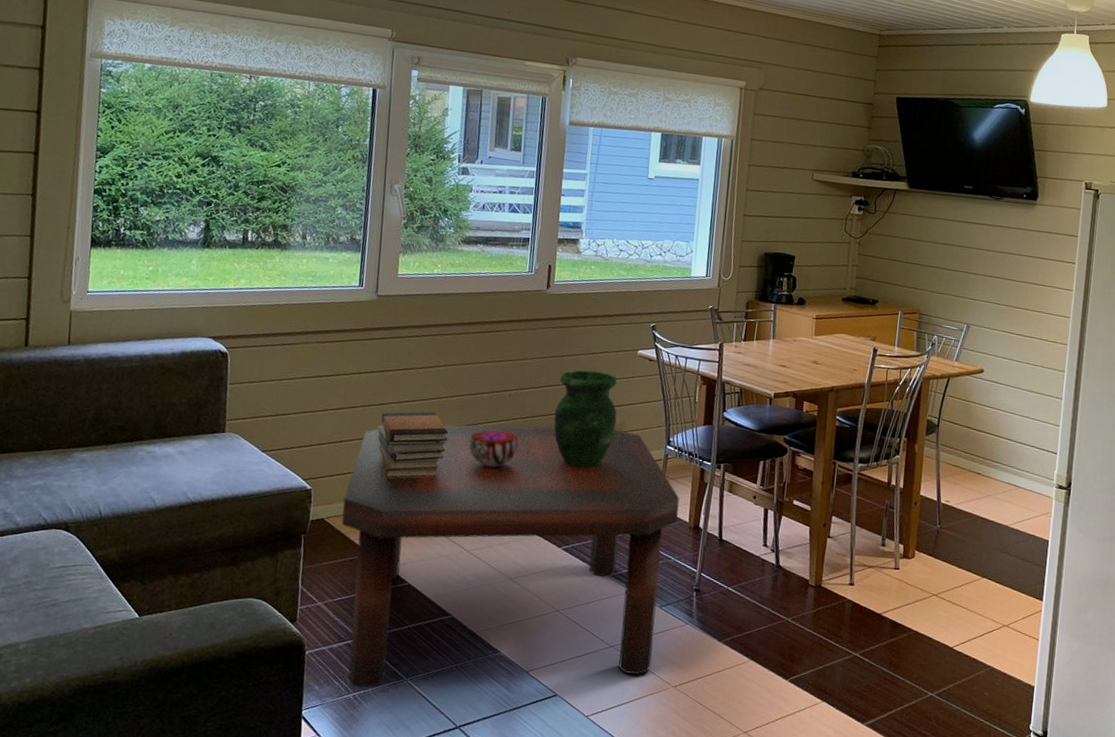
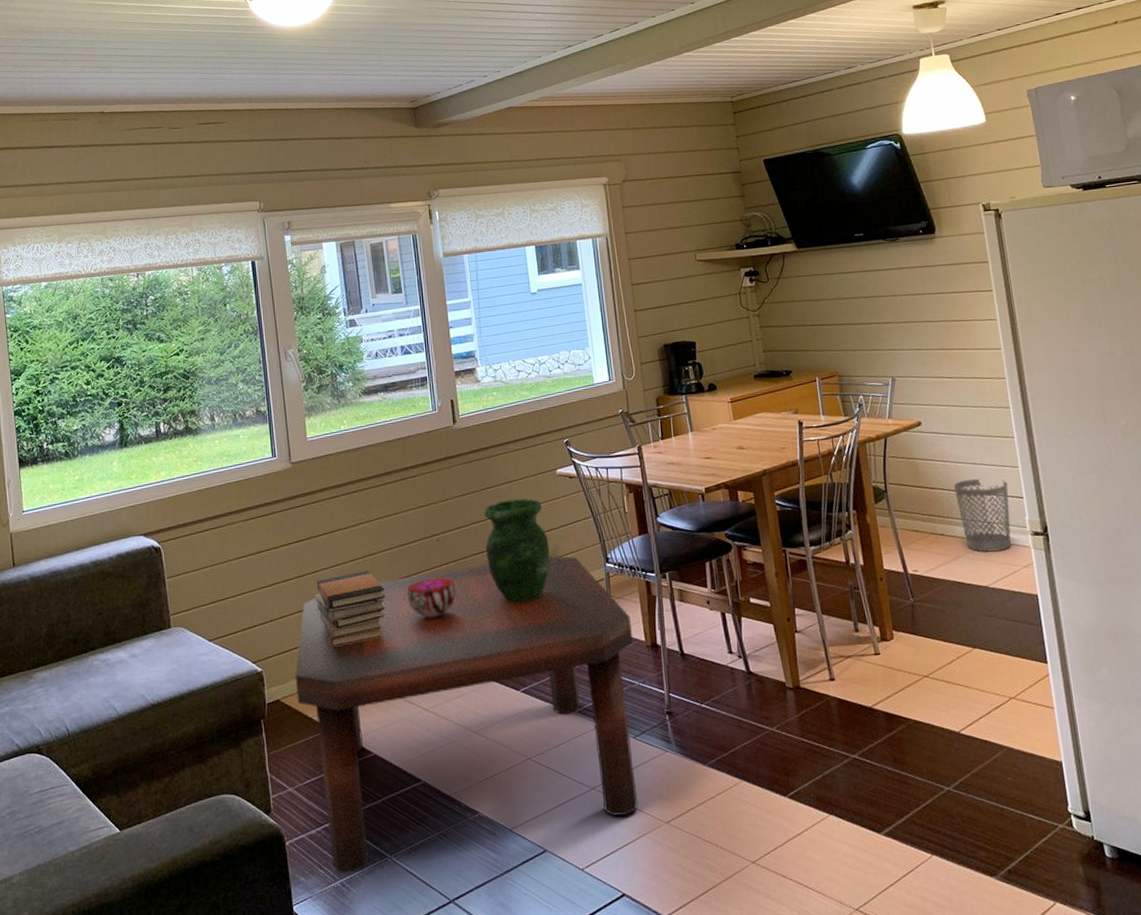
wastebasket: none [998,428,1046,497] -> present [953,478,1012,552]

